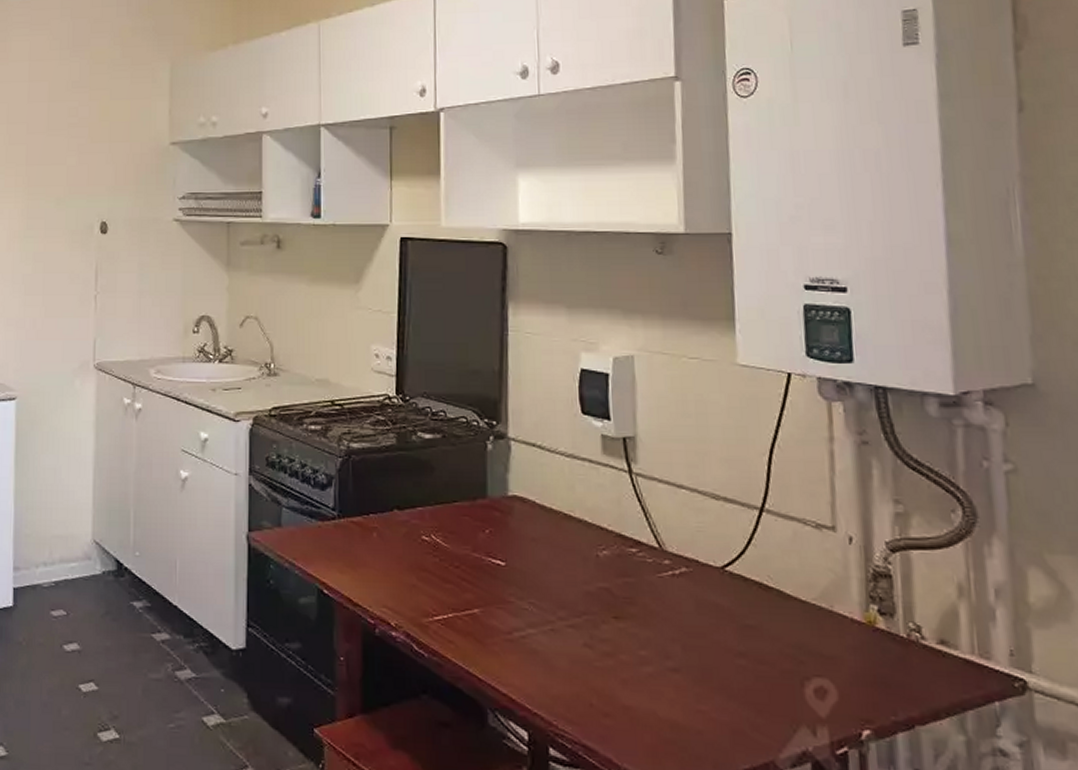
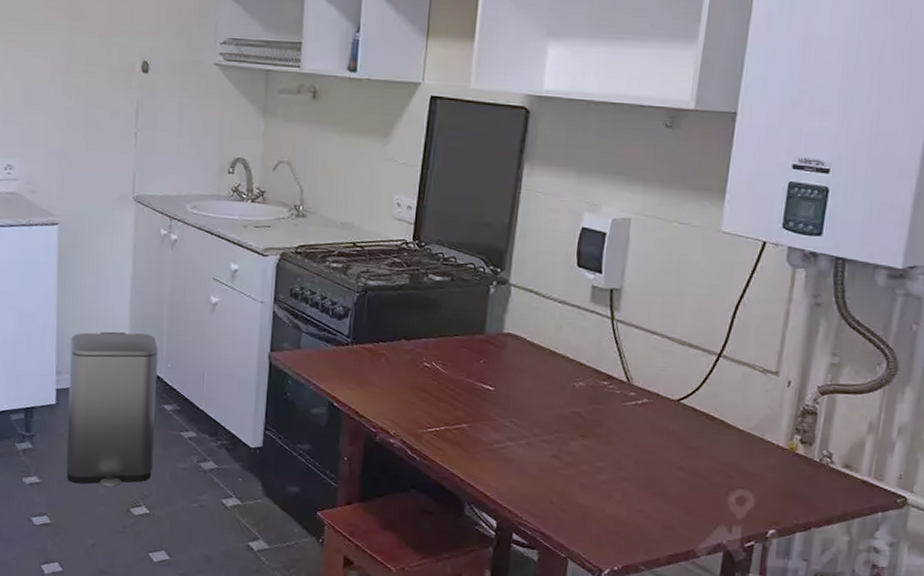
pedal bin: none [24,517,125,706] -> present [66,331,159,487]

